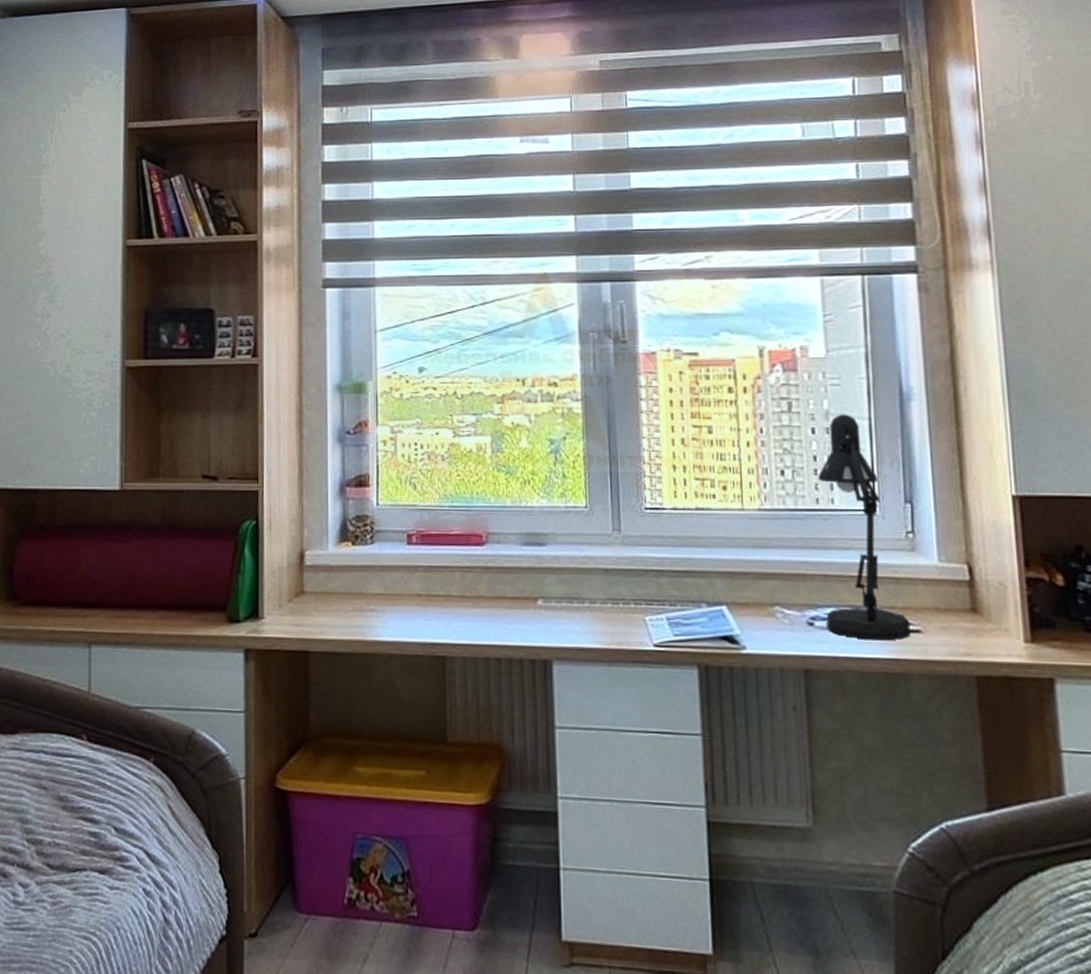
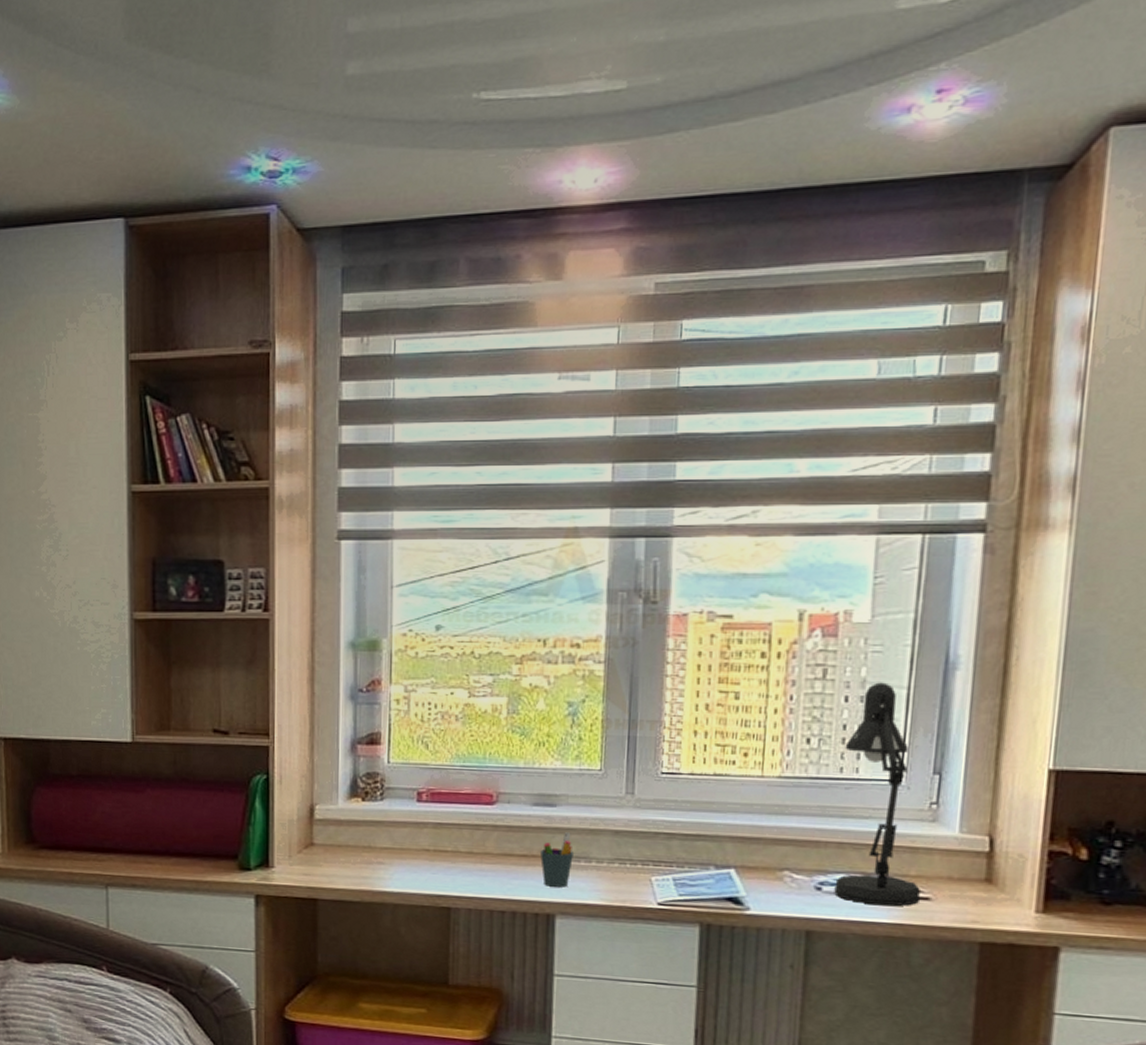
pen holder: none [532,572,566,631] -> present [539,832,573,887]

